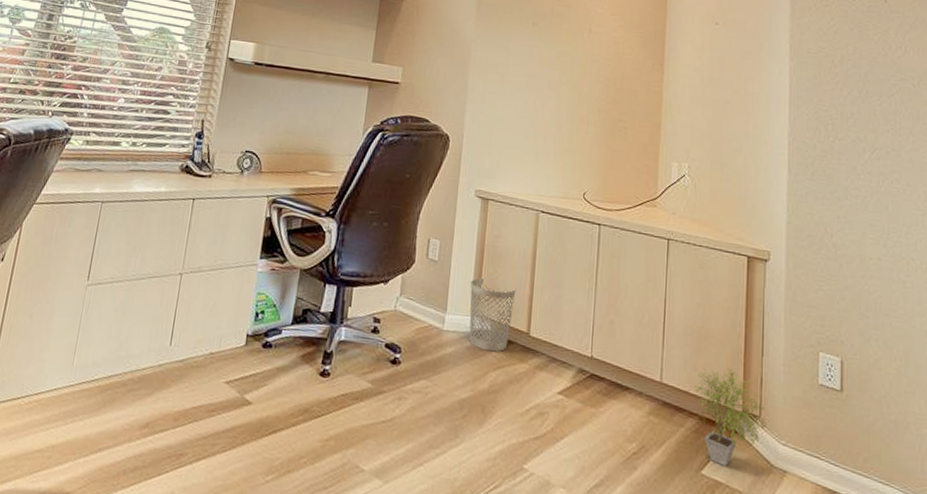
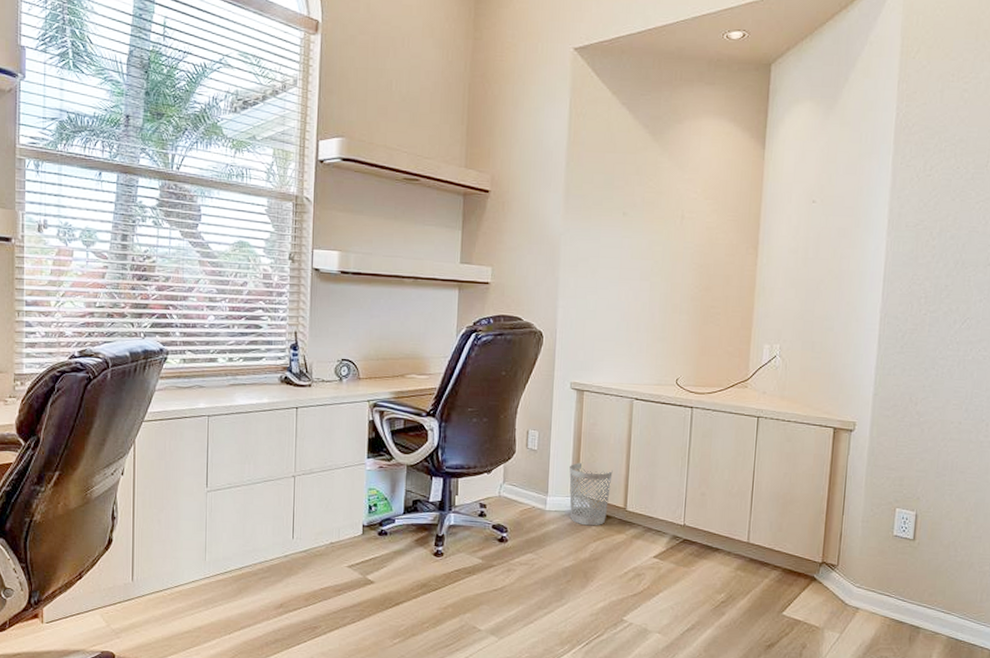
potted plant: present [694,367,767,467] -> none [778,527,844,608]

